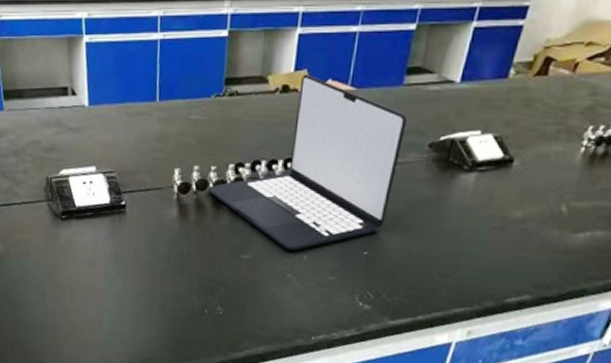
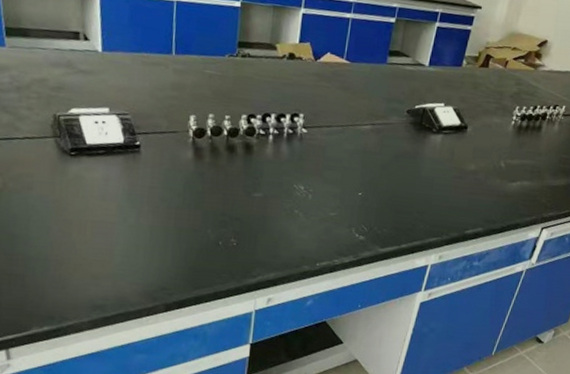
laptop: present [208,74,407,251] -> none [222,46,390,191]

